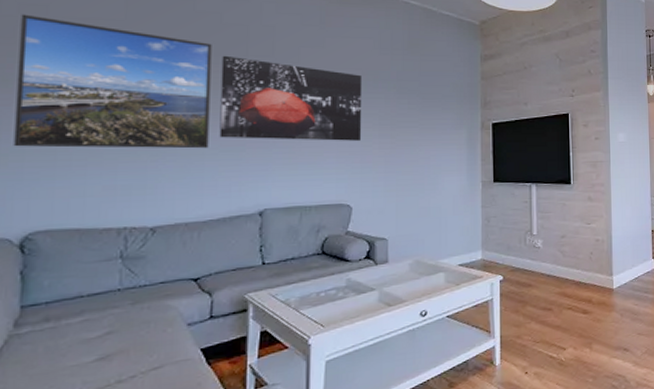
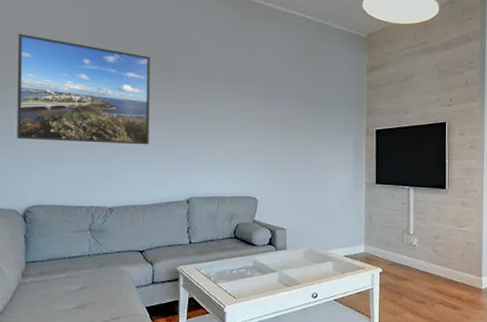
wall art: present [219,55,363,141] -> none [157,66,267,142]

